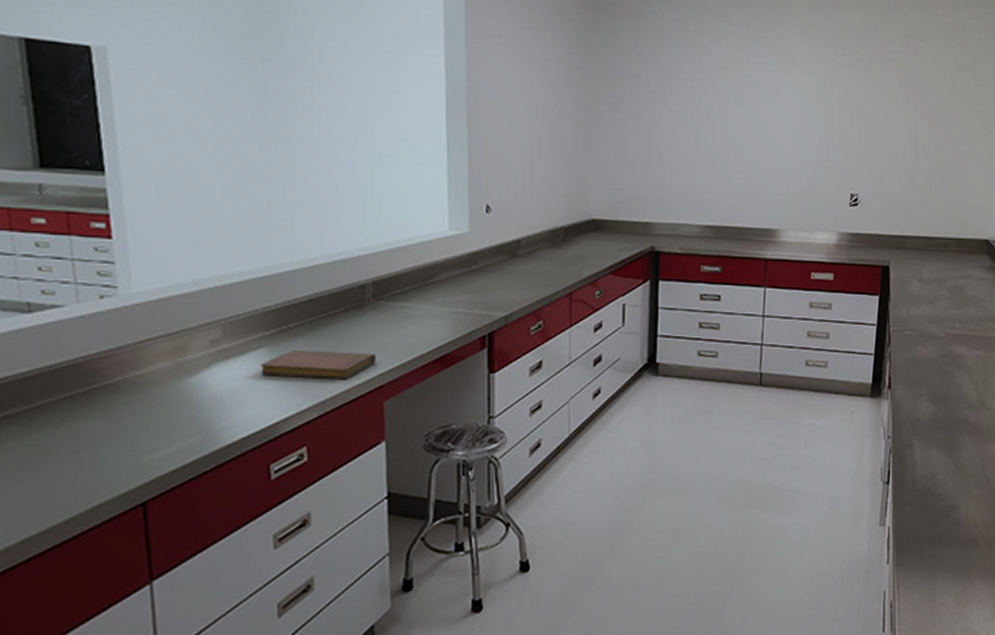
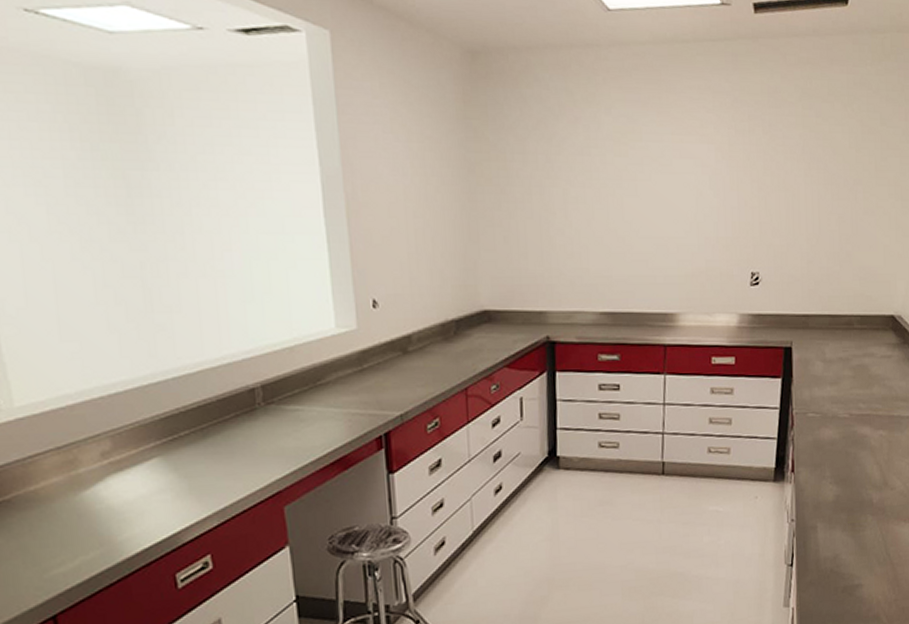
notebook: present [261,350,376,380] -> none [155,457,272,487]

